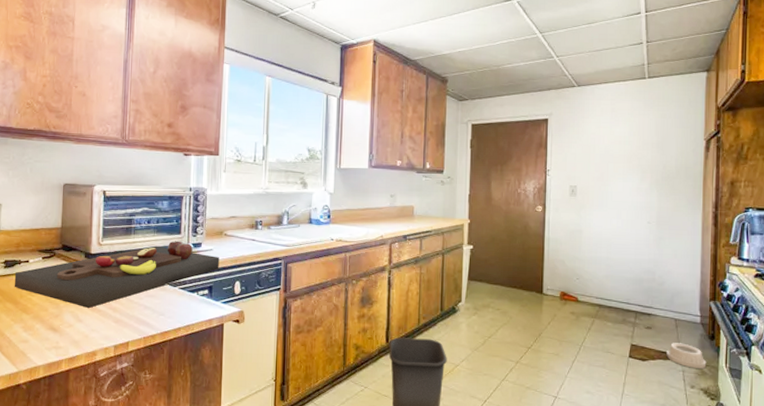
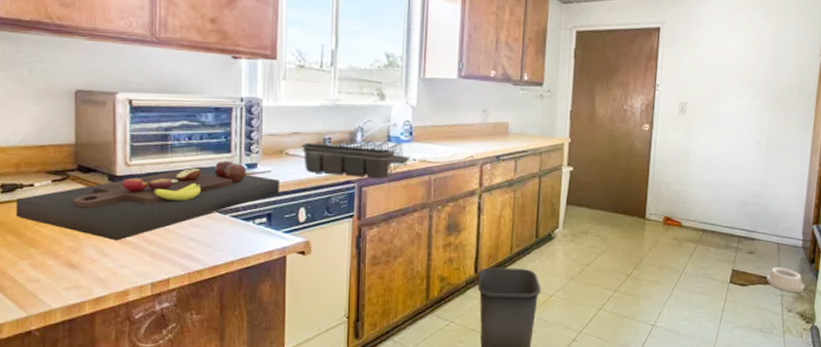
dish rack: none [237,221,329,257] -> present [301,138,411,180]

